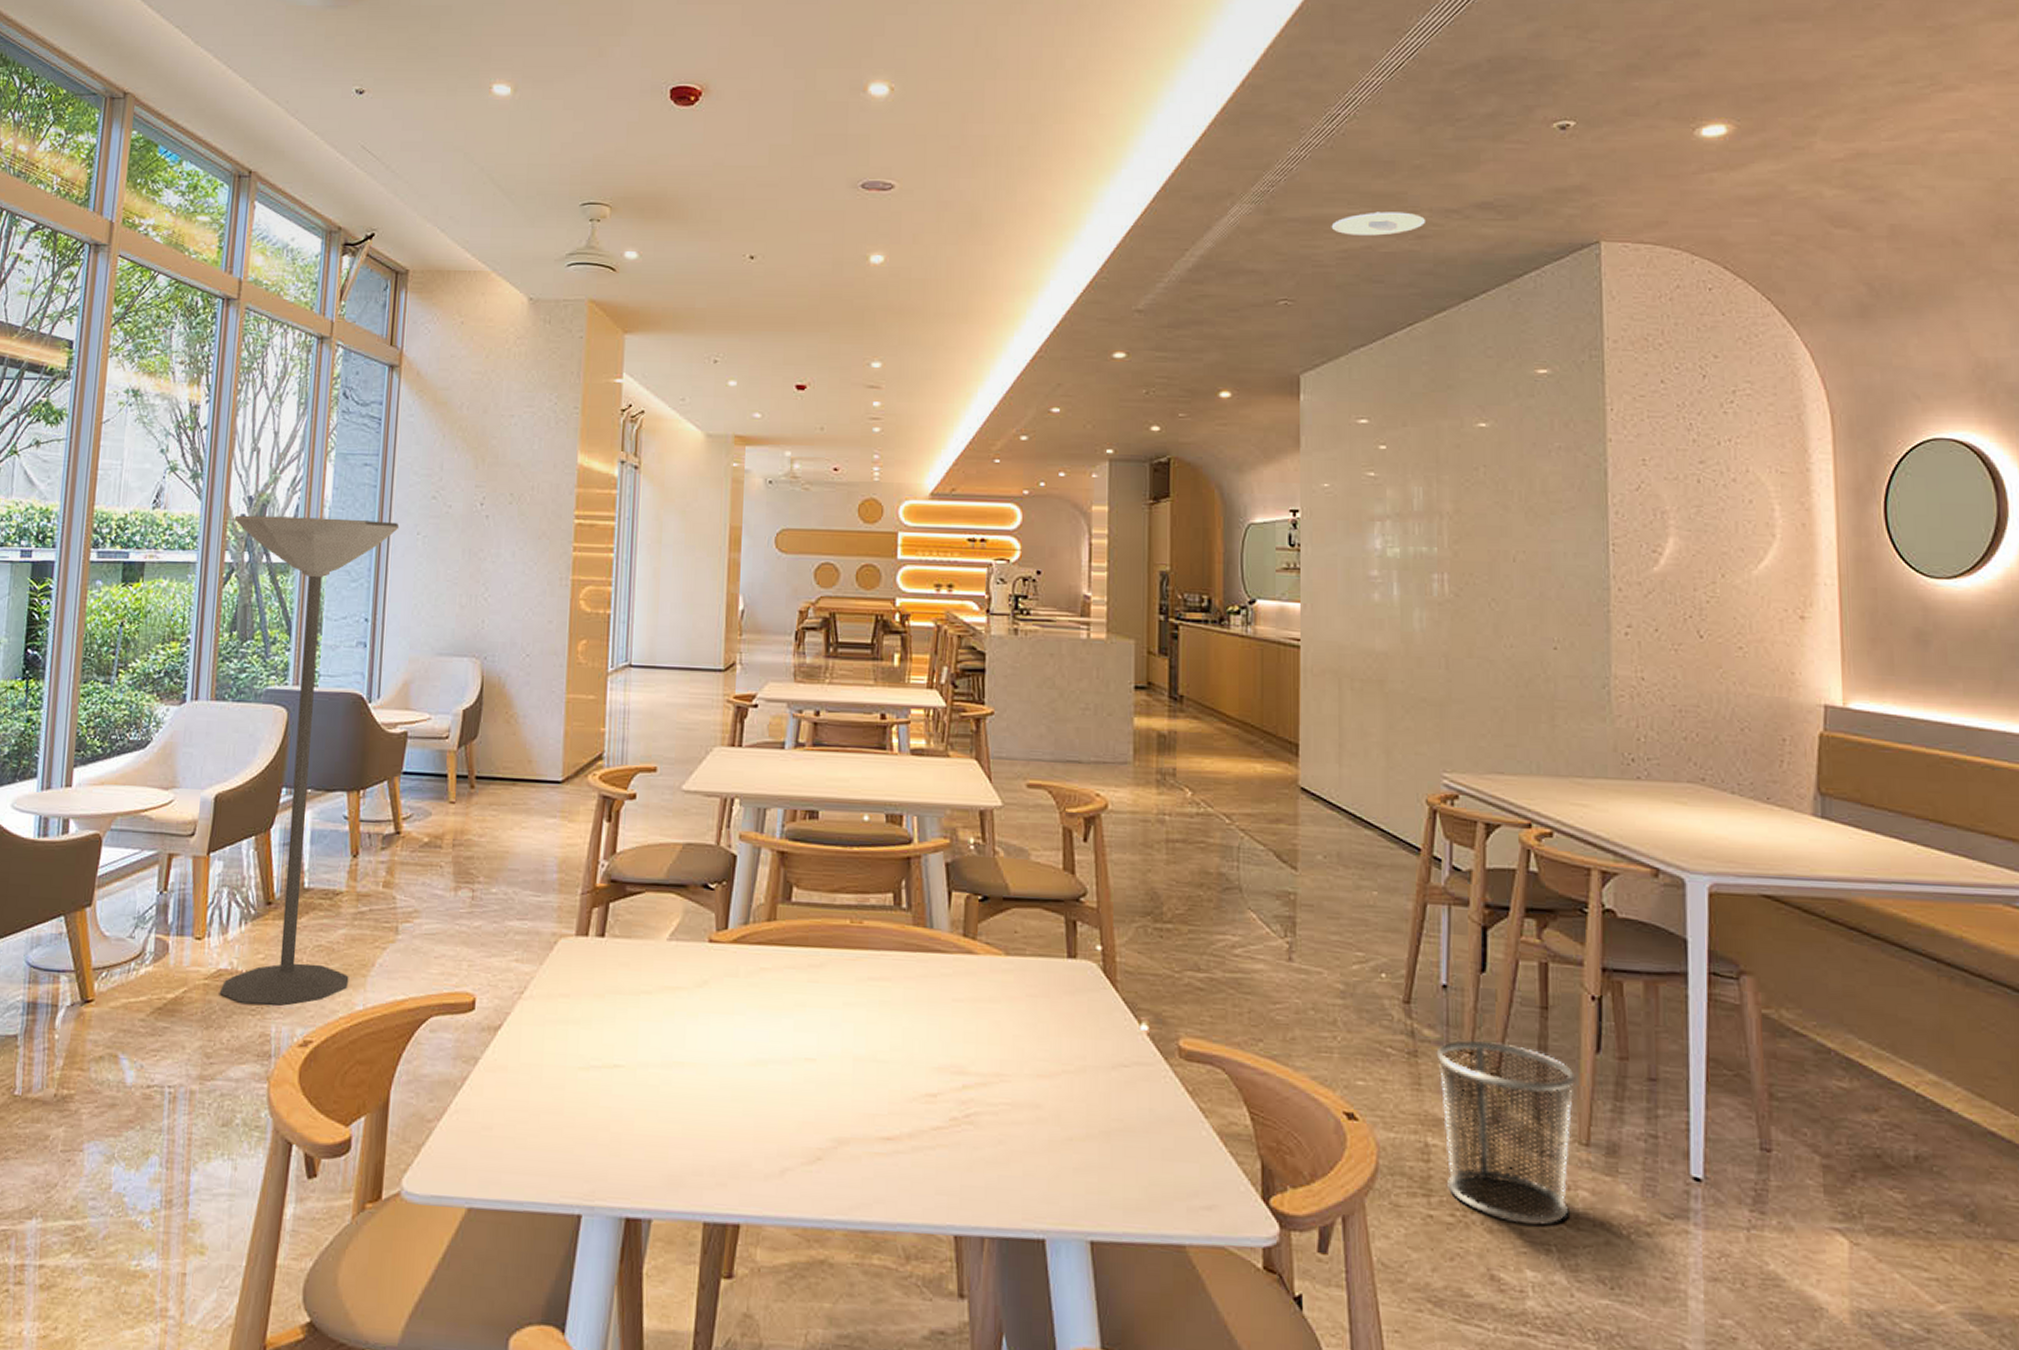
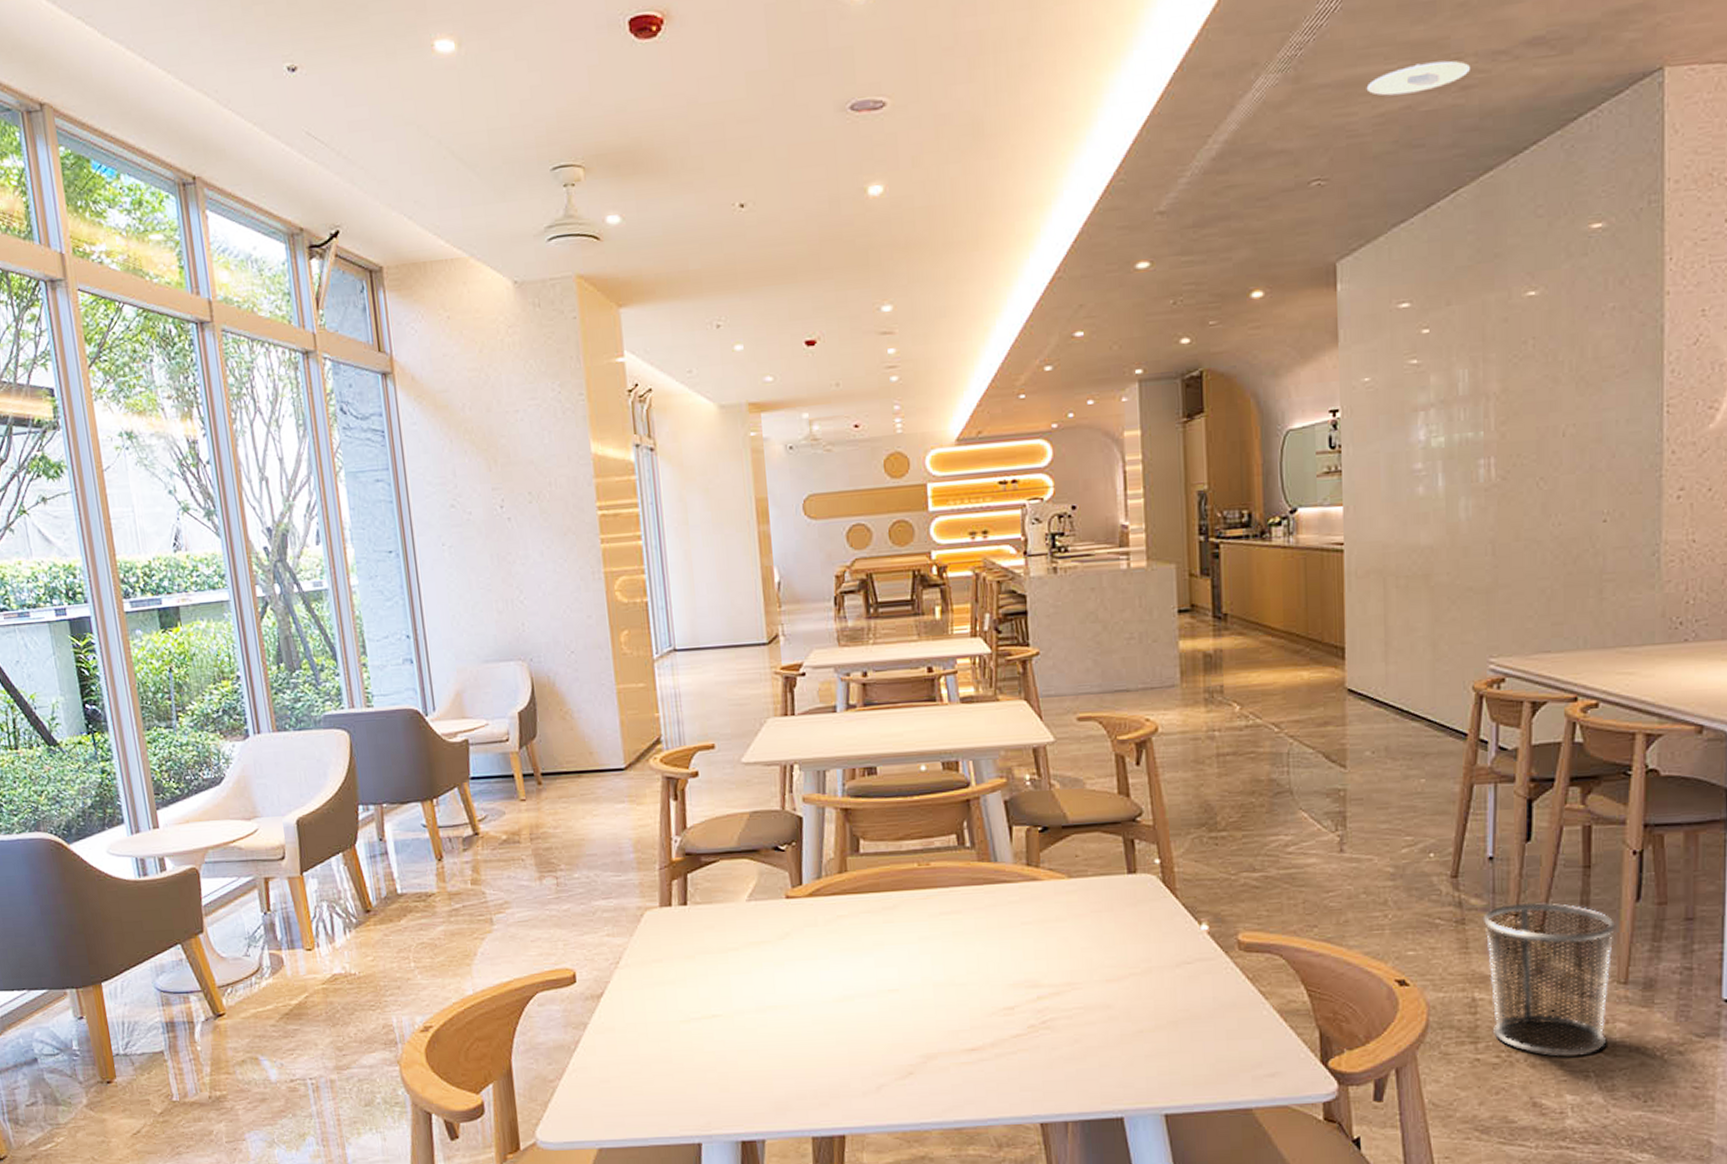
floor lamp: present [219,515,400,1006] -> none [257,536,456,1001]

